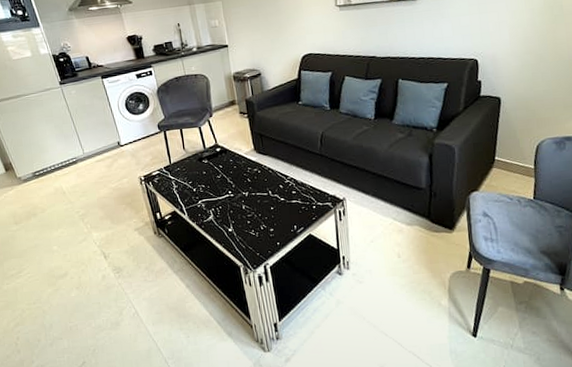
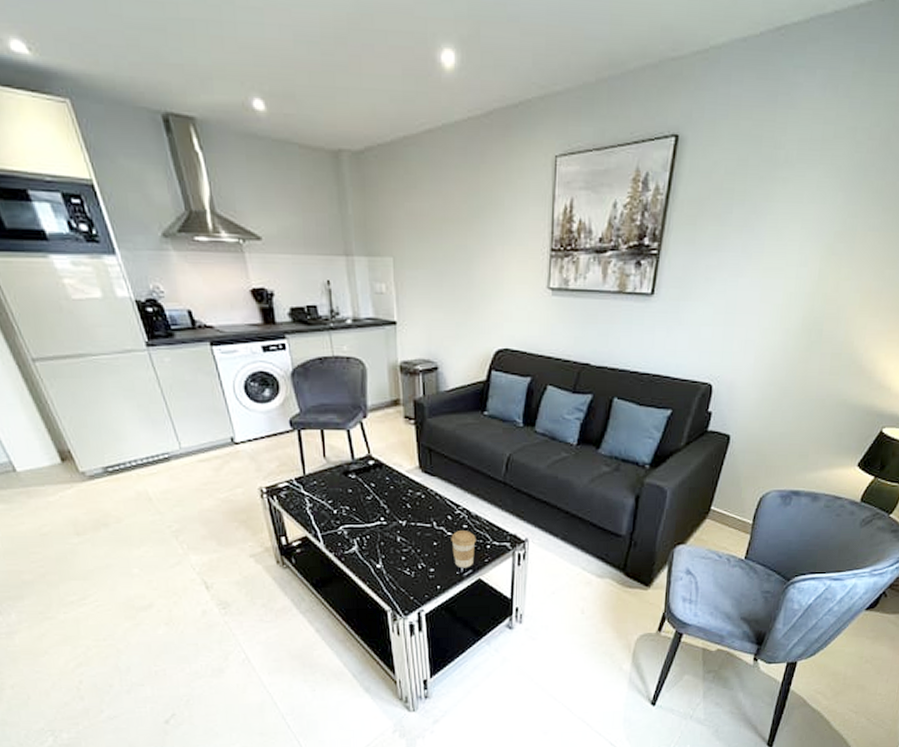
coffee cup: none [284,195,304,227] -> present [451,531,476,568]

